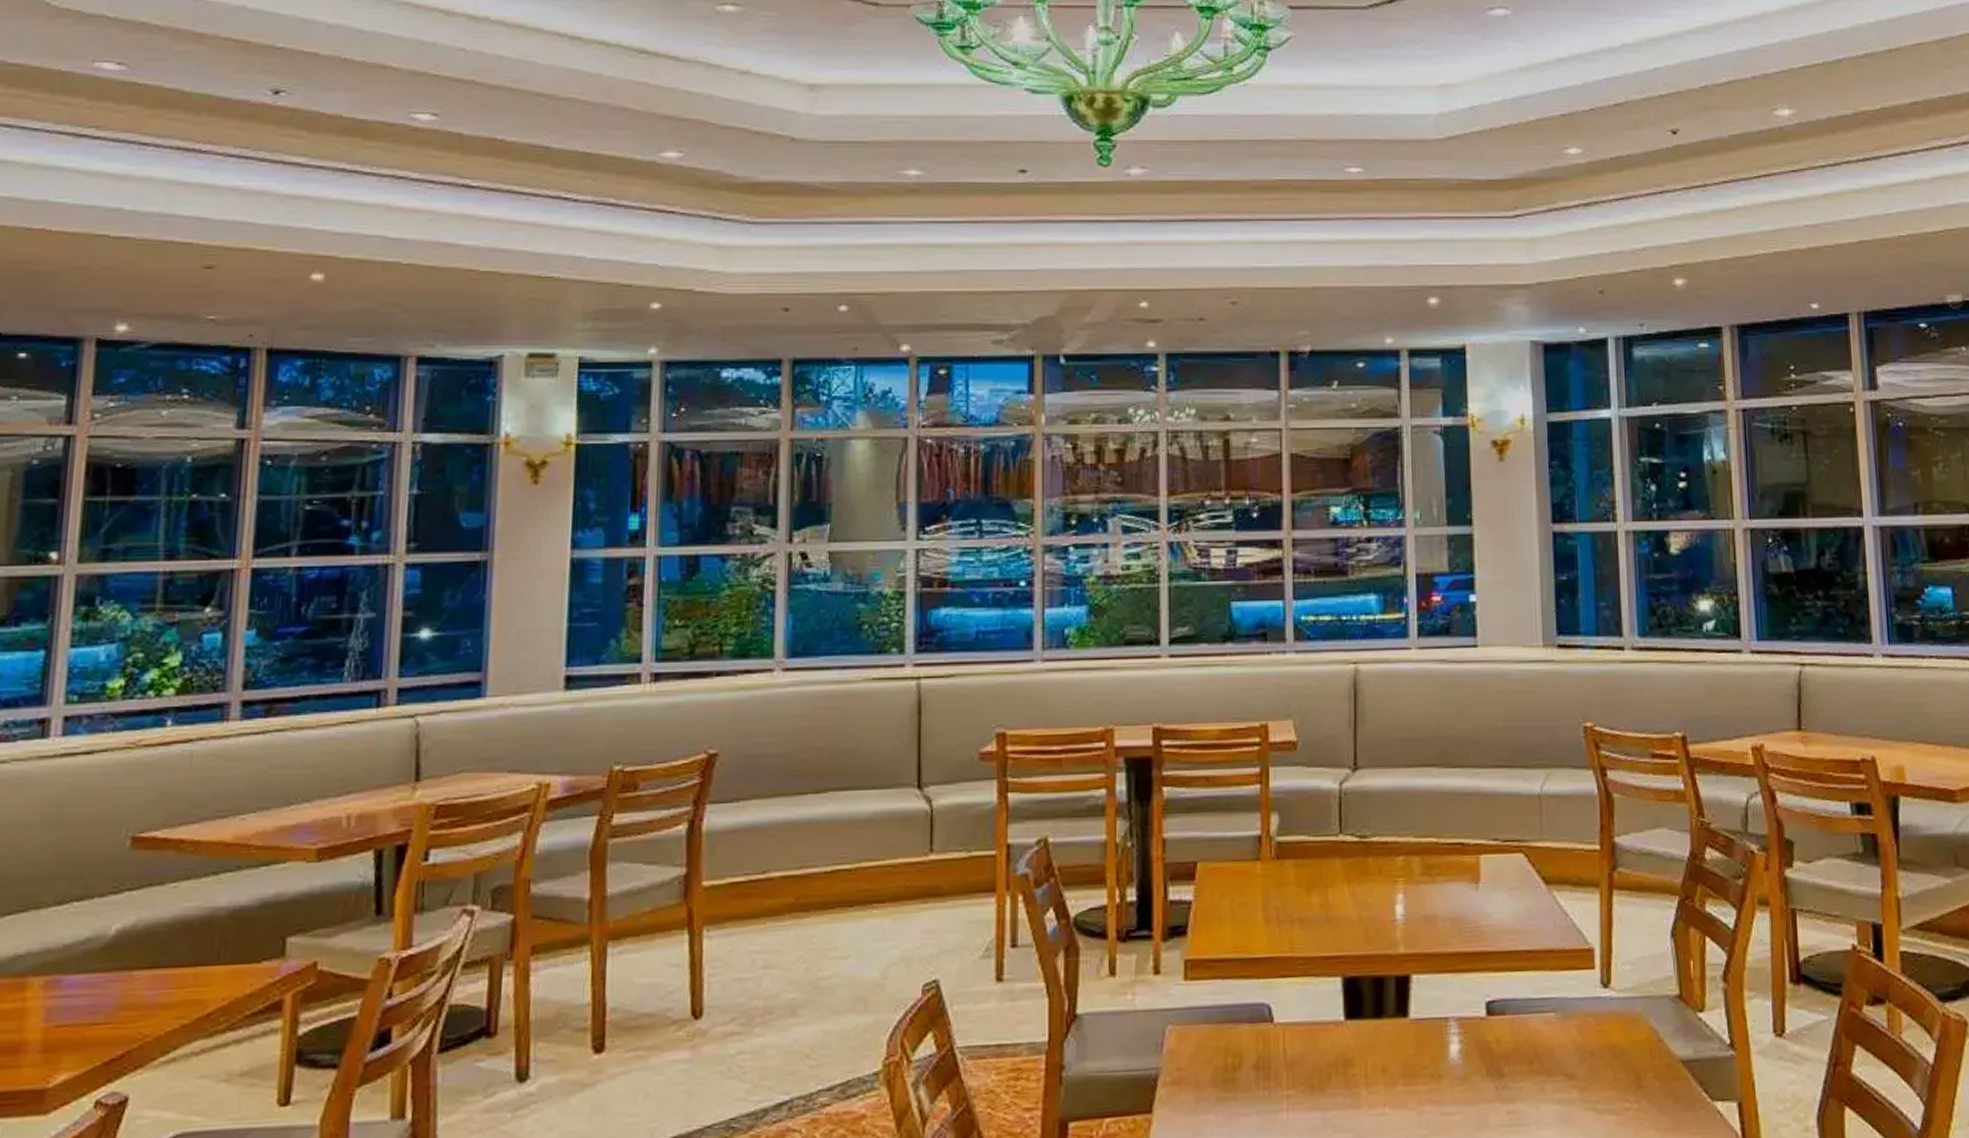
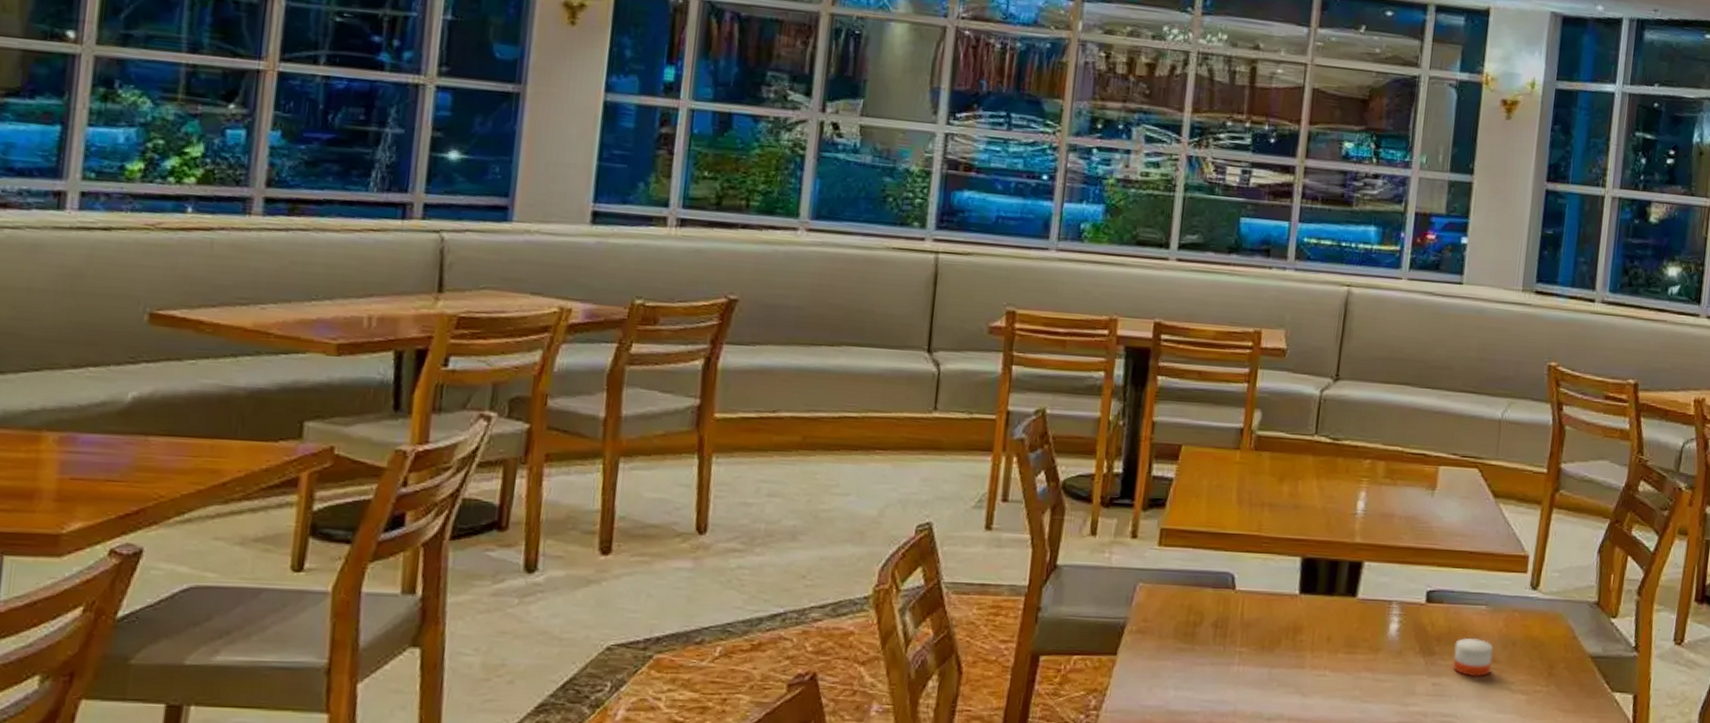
candle: none [1526,1052,1571,1099] -> present [1453,637,1494,678]

